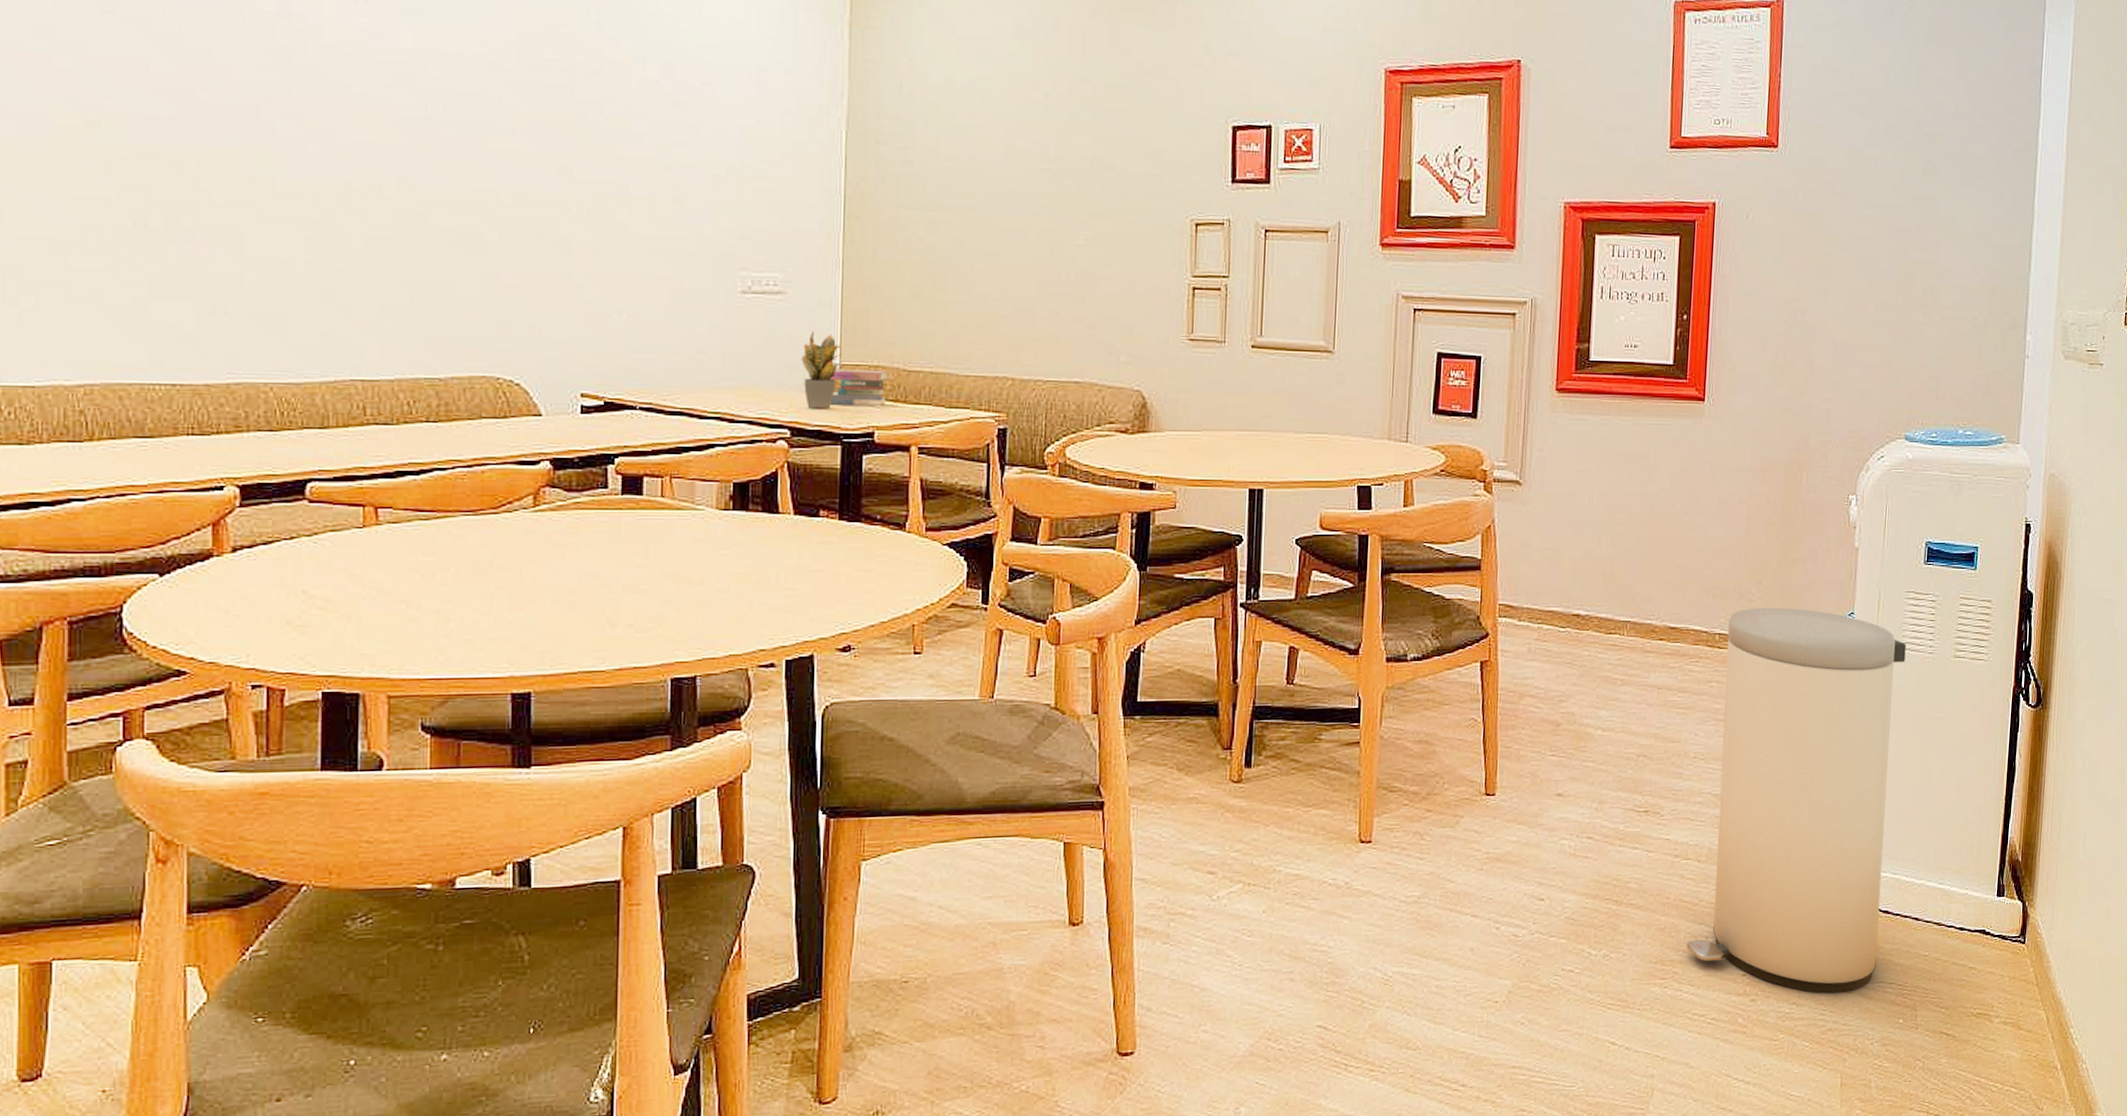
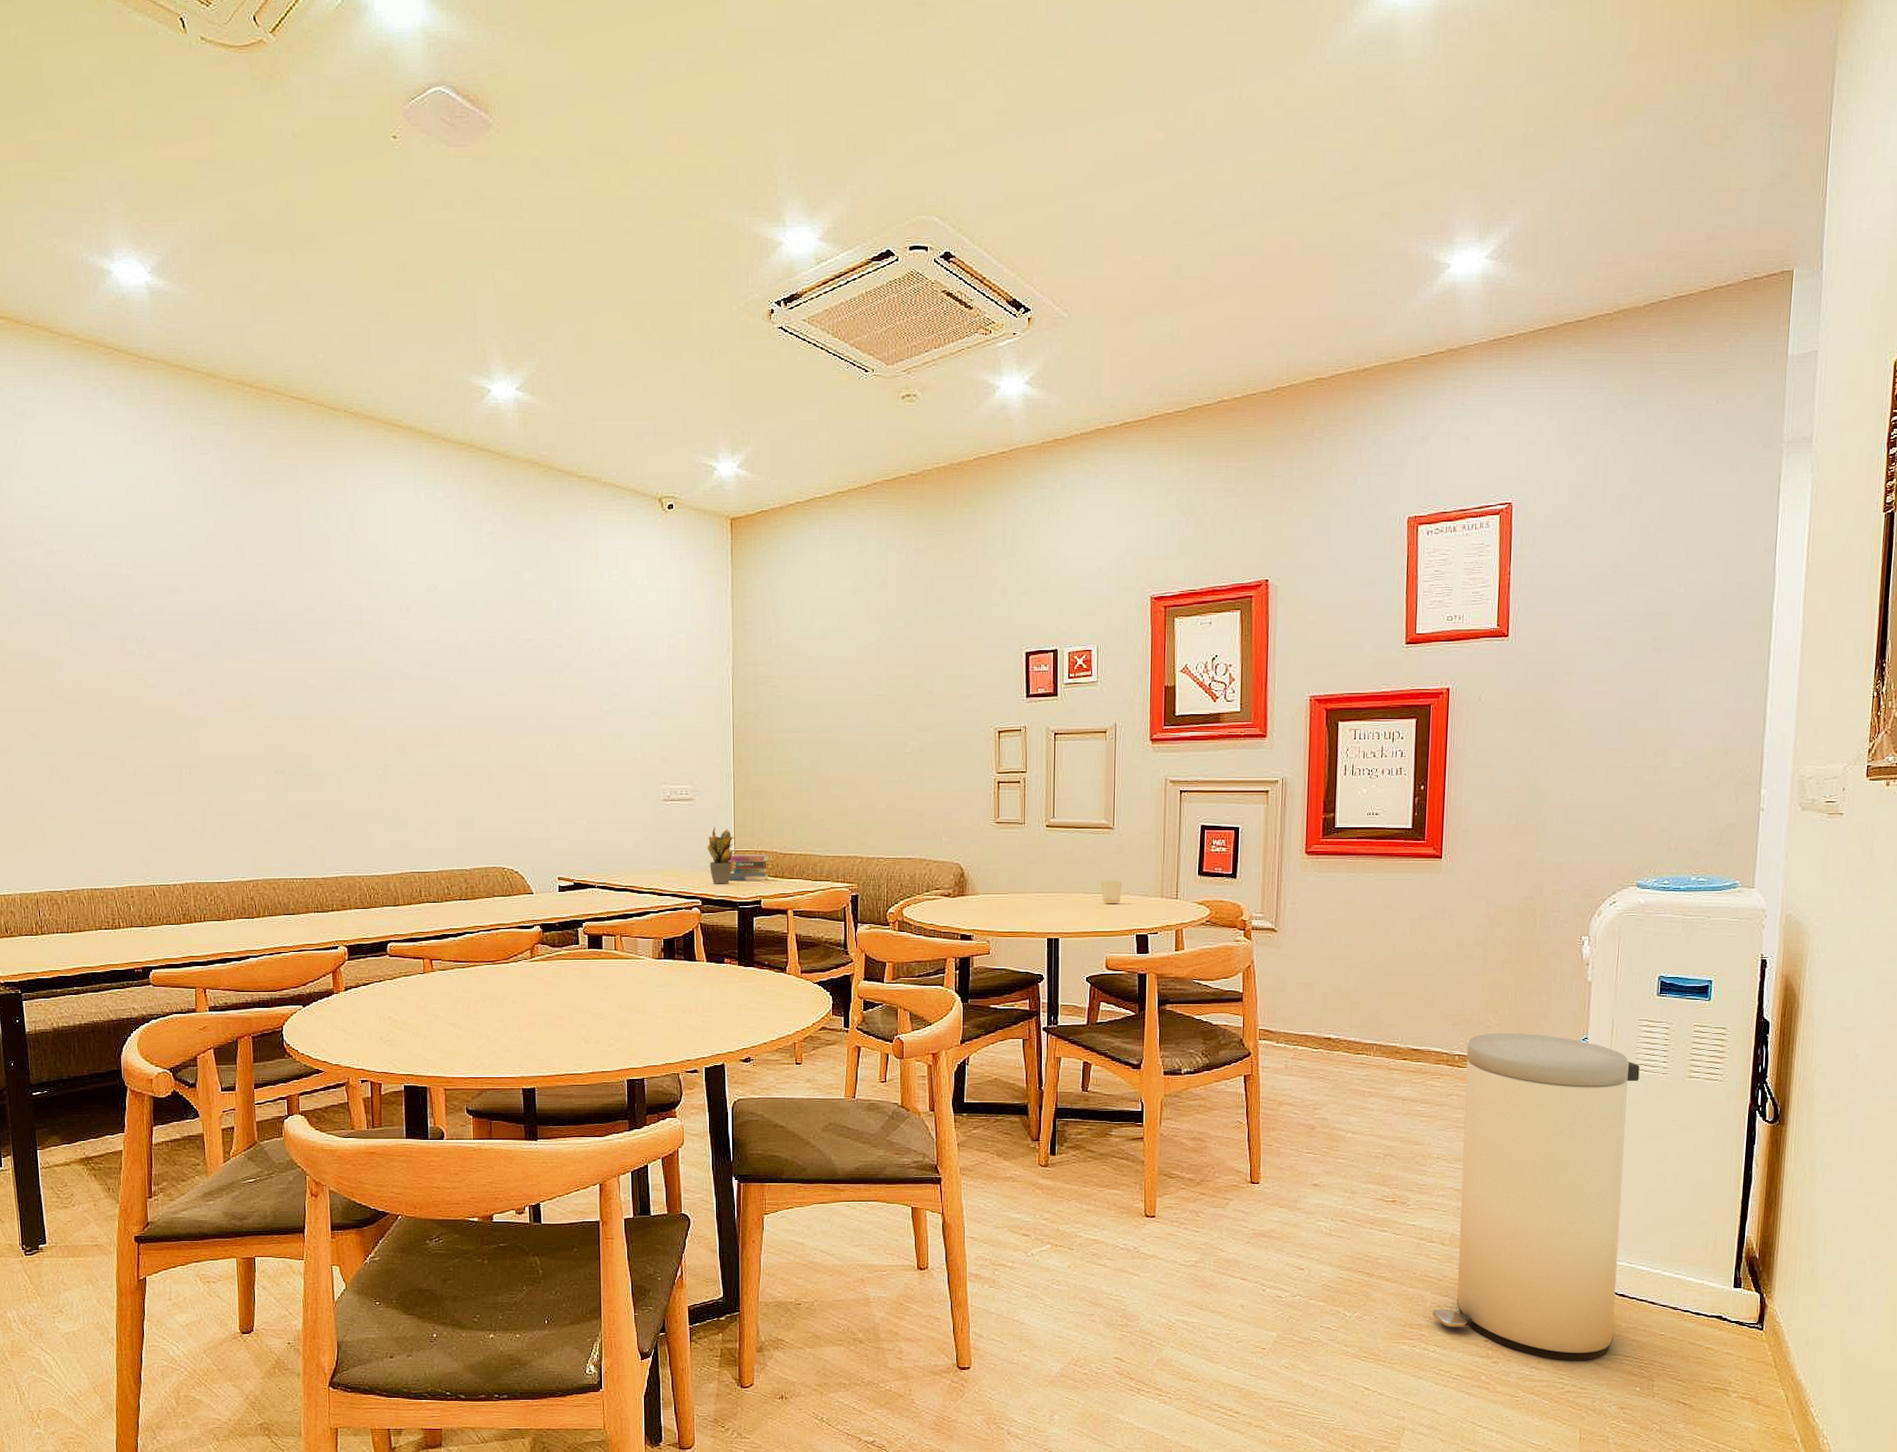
cup: none [1317,416,1342,447] -> present [1101,880,1122,904]

